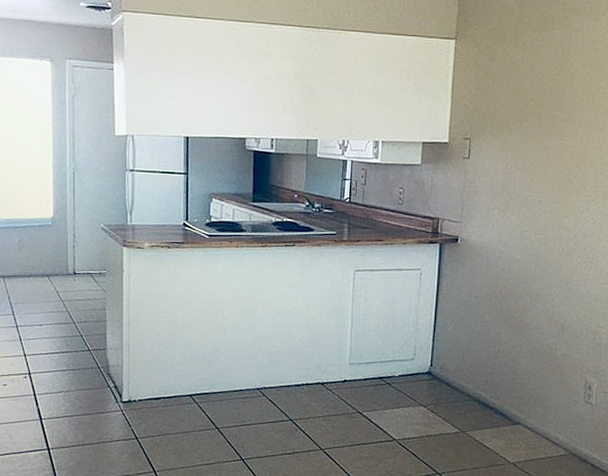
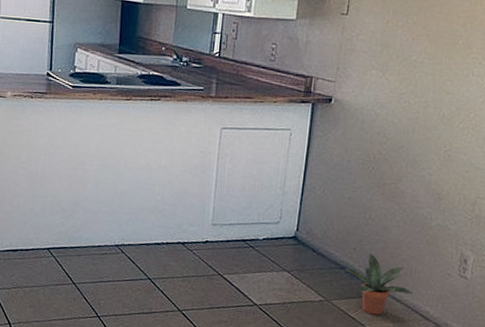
potted plant: none [477,384,543,444] -> present [344,253,413,315]

